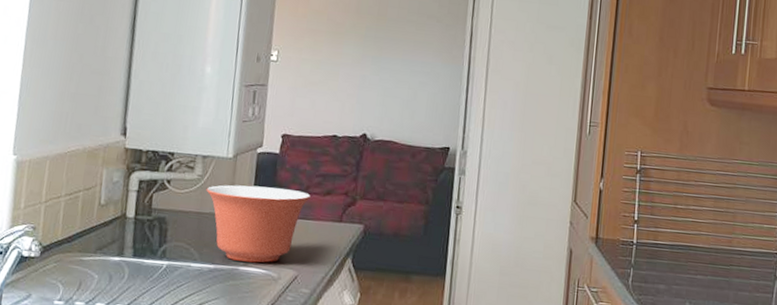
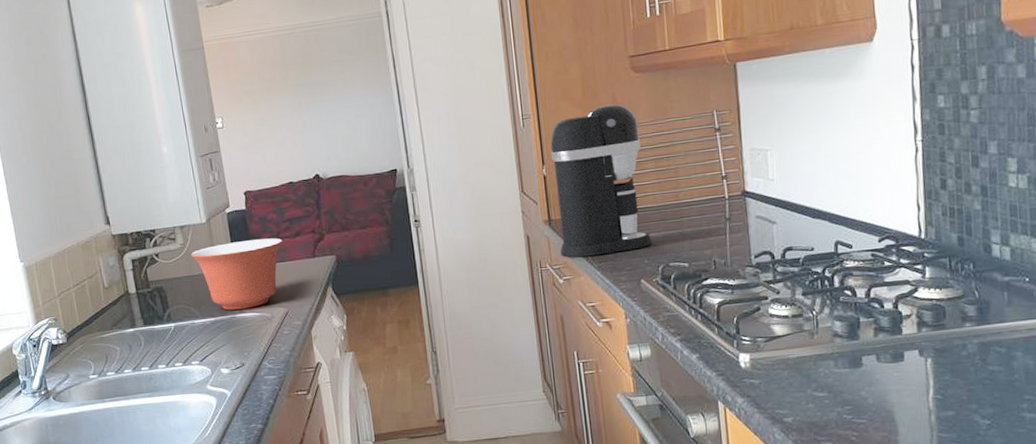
coffee maker: none [602,131,705,289] -> present [550,104,652,258]

